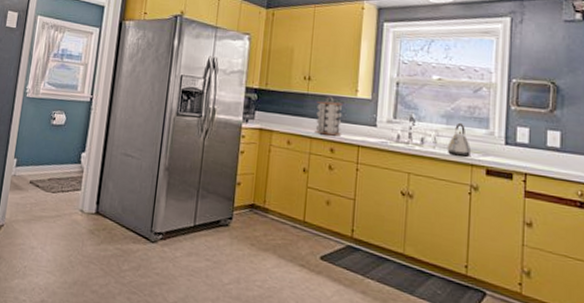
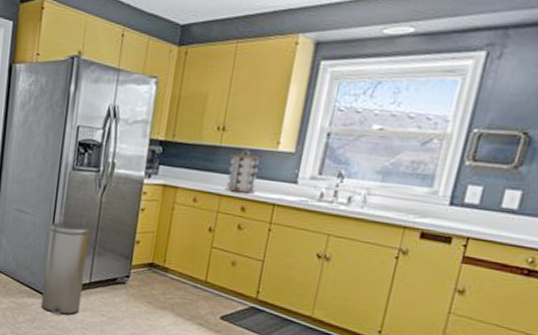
pedal bin: none [146,165,194,262] -> present [41,222,90,316]
kettle: present [447,122,472,158] -> none [377,179,408,219]

